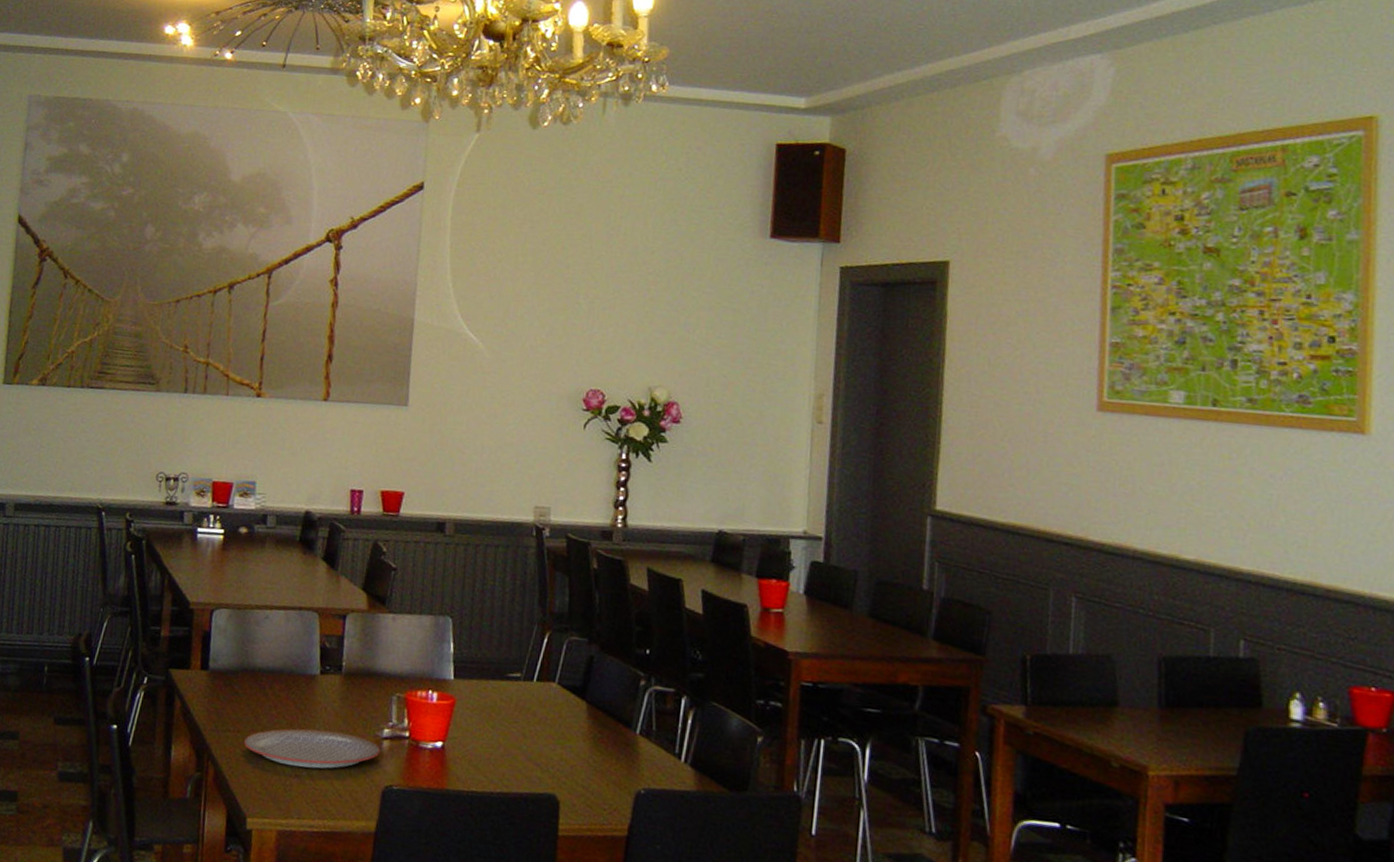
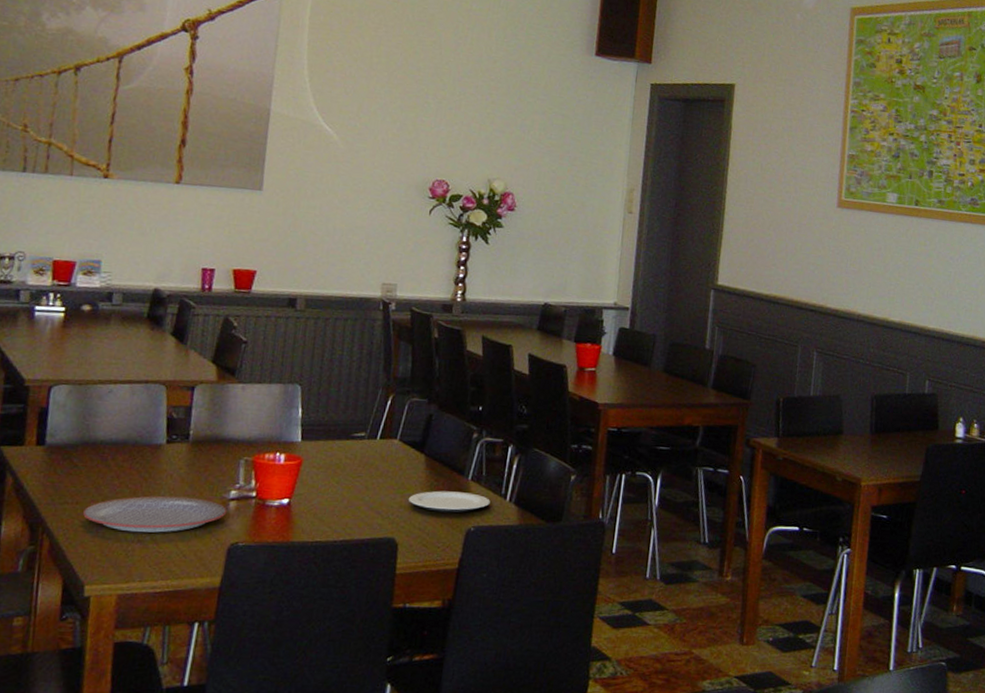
plate: none [569,744,662,772] -> present [408,490,490,513]

